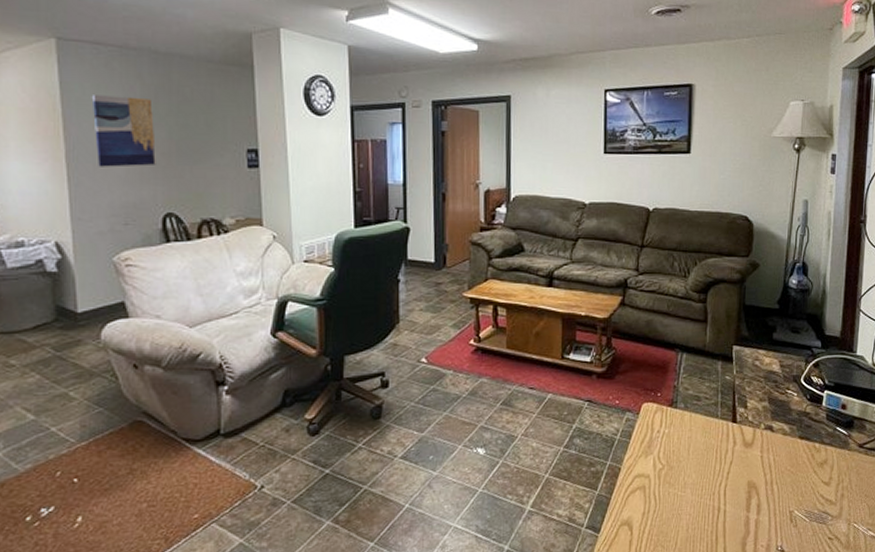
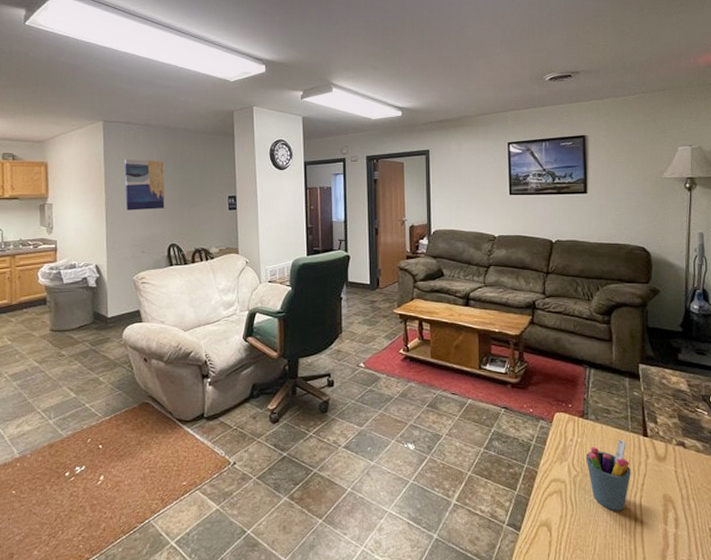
pen holder: none [672,426,717,503] -> present [585,438,631,511]

